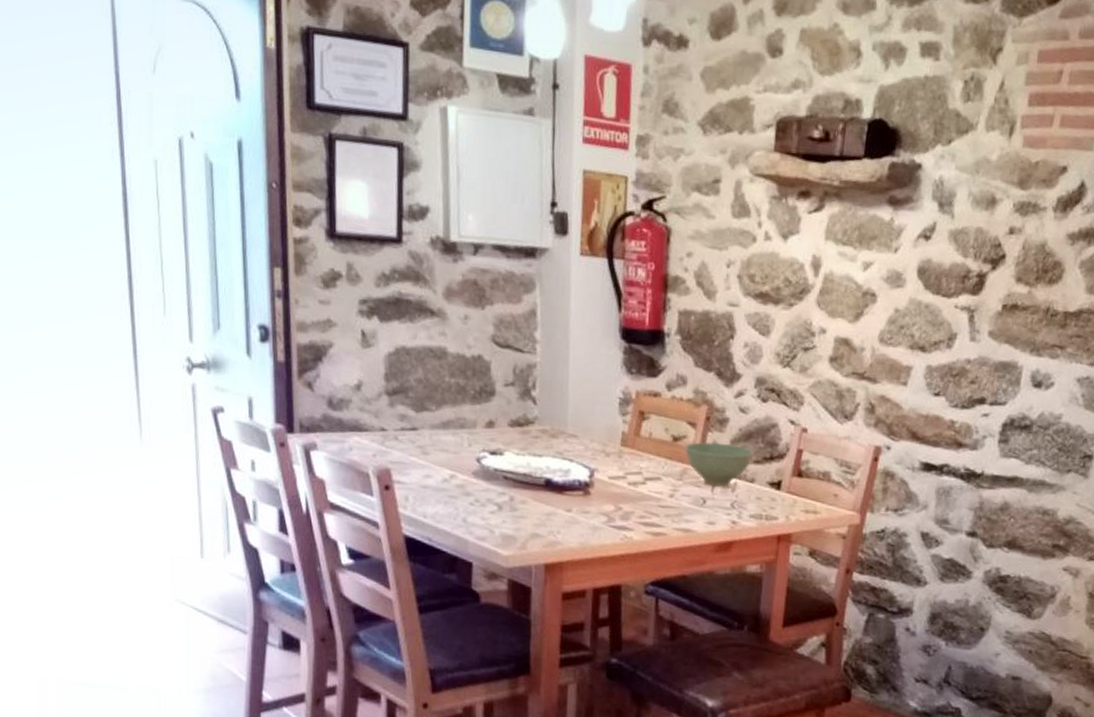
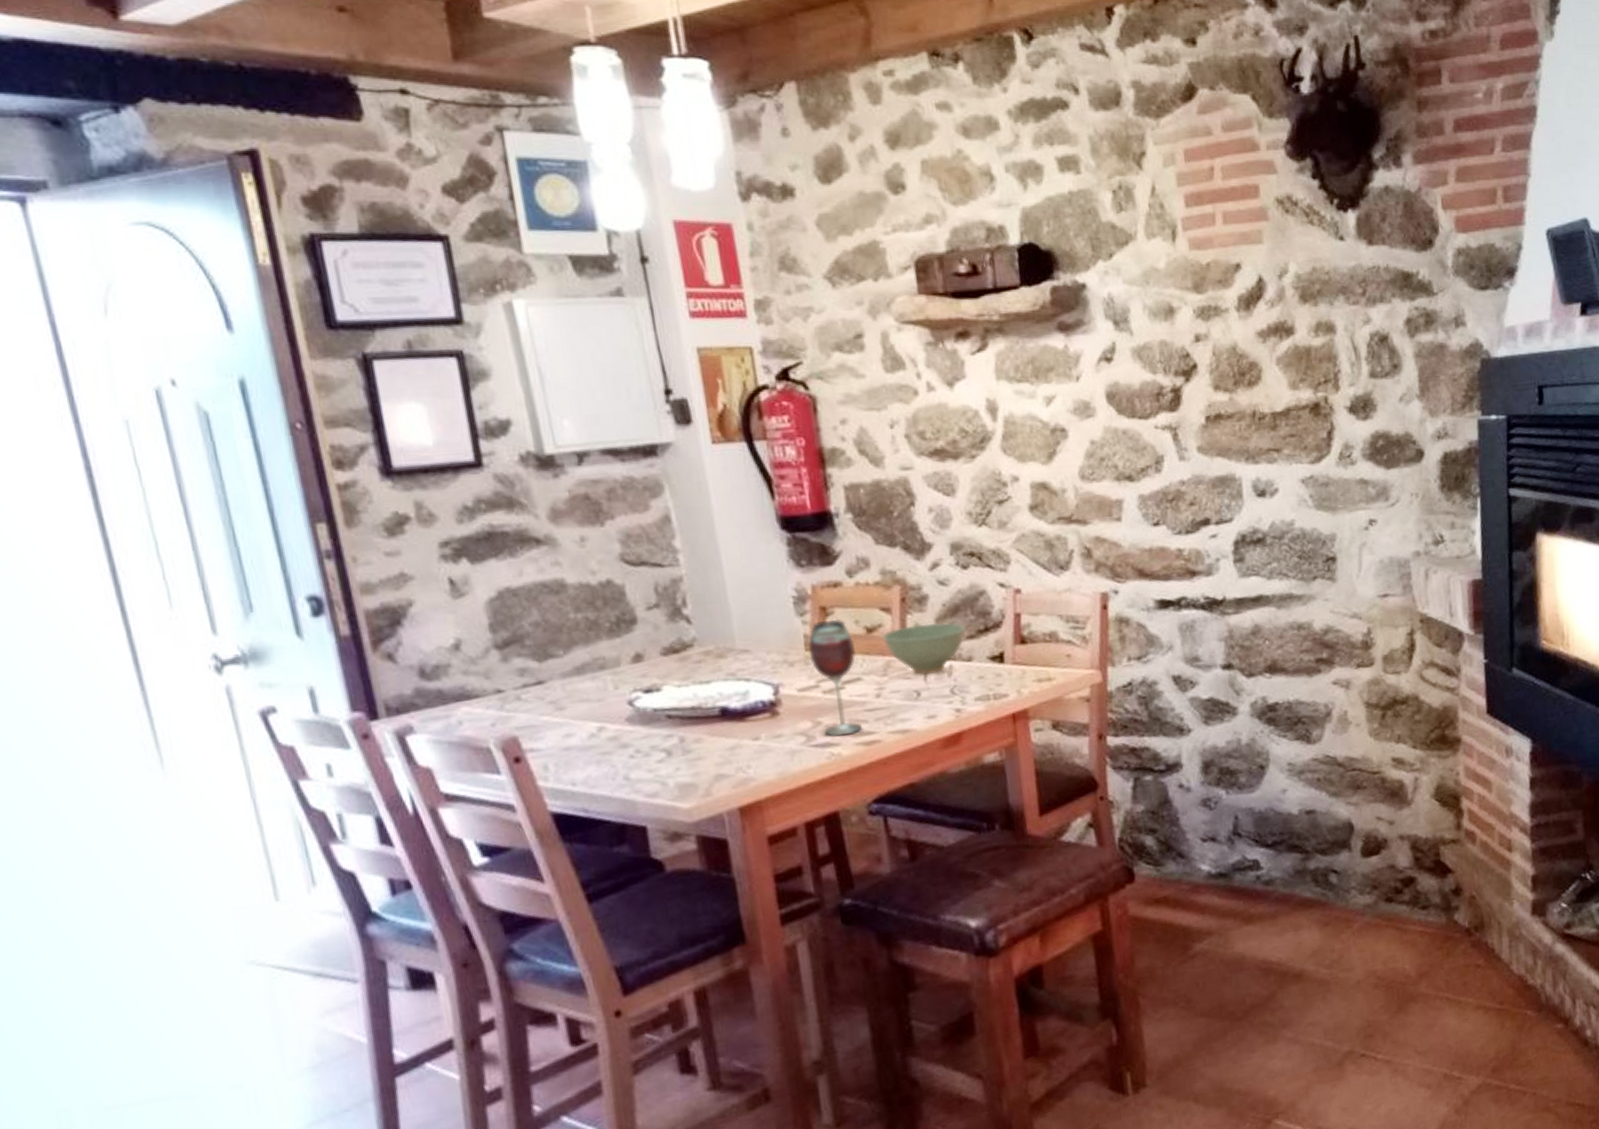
wineglass: none [622,423,662,523] -> present [808,618,862,736]

